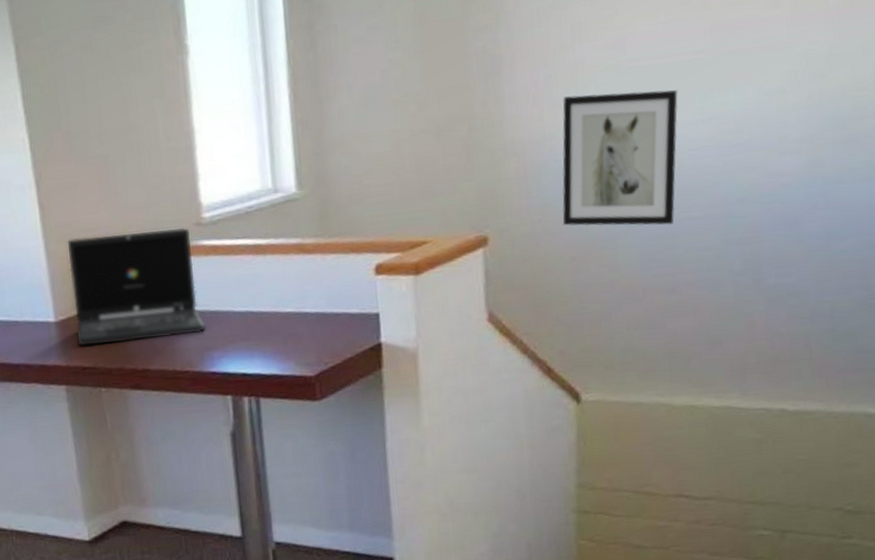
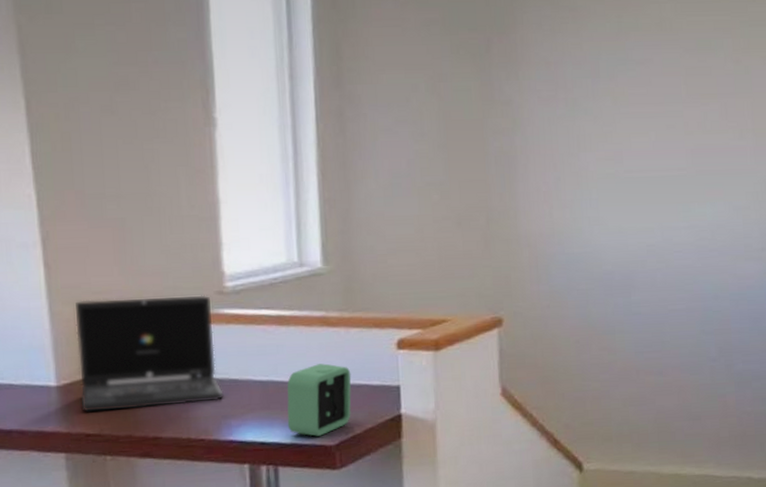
alarm clock: none [266,292,330,367] -> present [287,363,352,437]
wall art: present [562,90,678,226] -> none [568,197,665,316]

